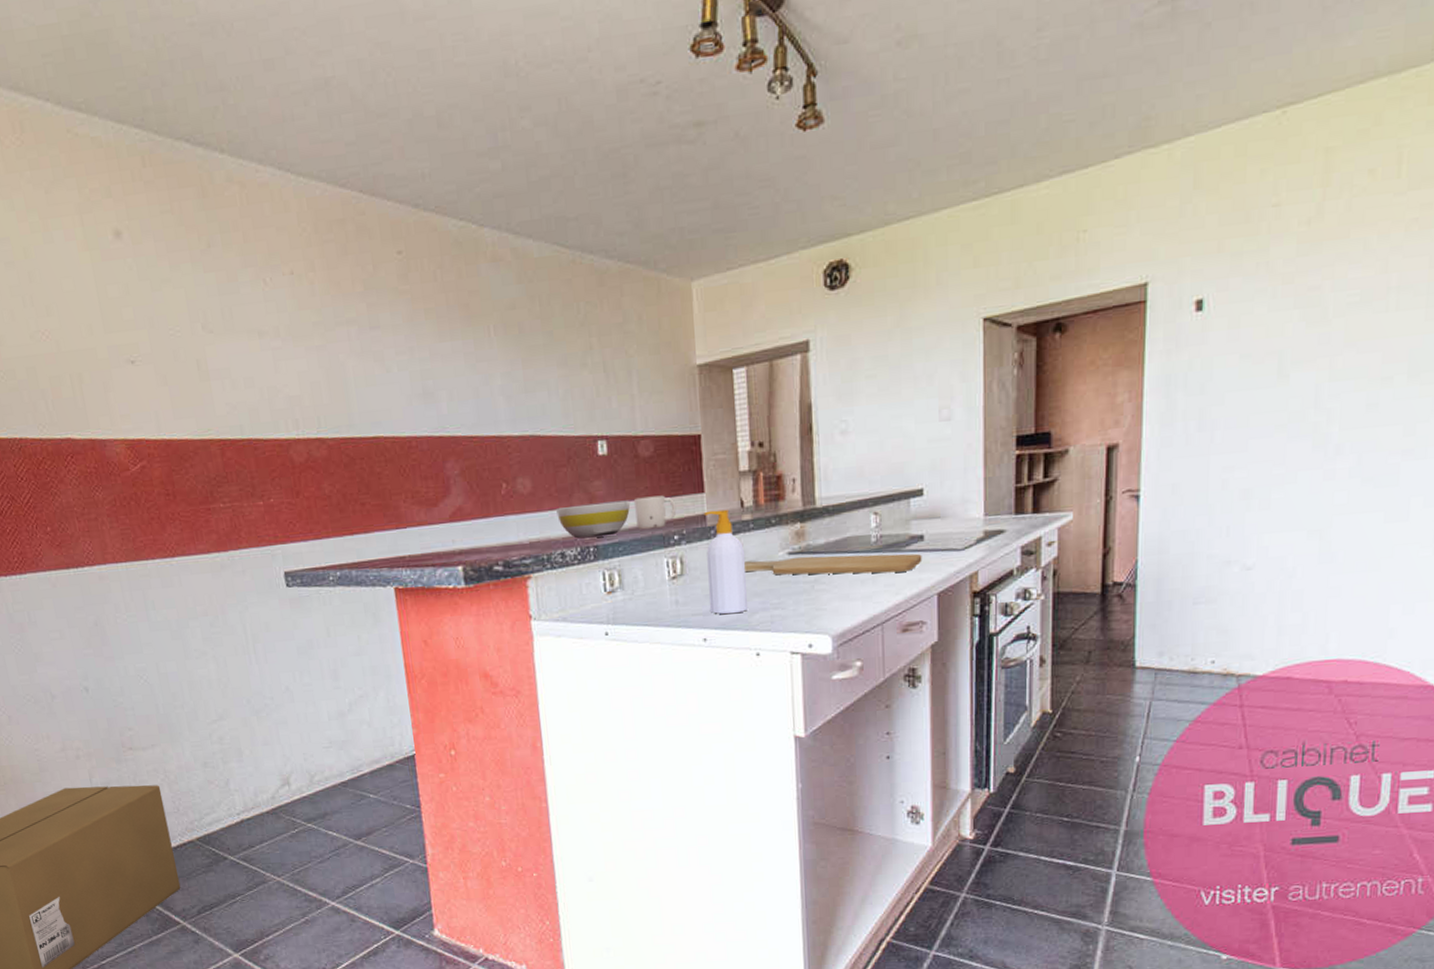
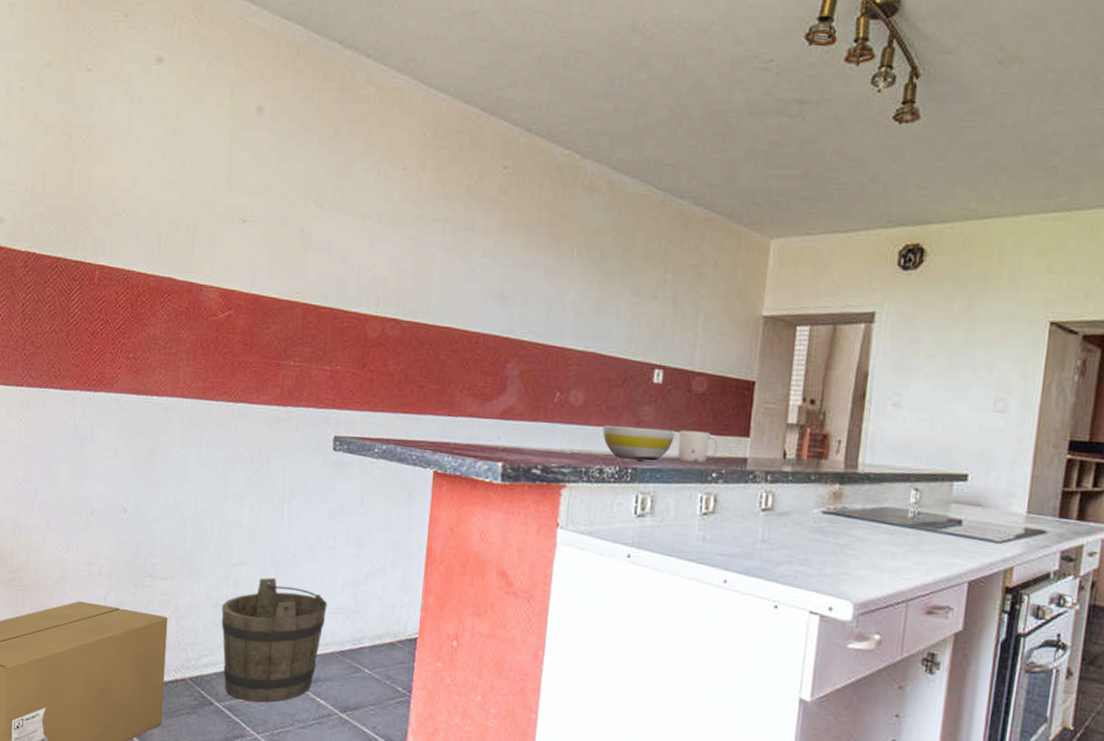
bucket: none [211,725,321,849] -> present [221,577,327,703]
soap bottle: present [704,509,747,615] -> none [736,455,780,562]
chopping board: present [744,553,922,575] -> none [776,512,958,553]

